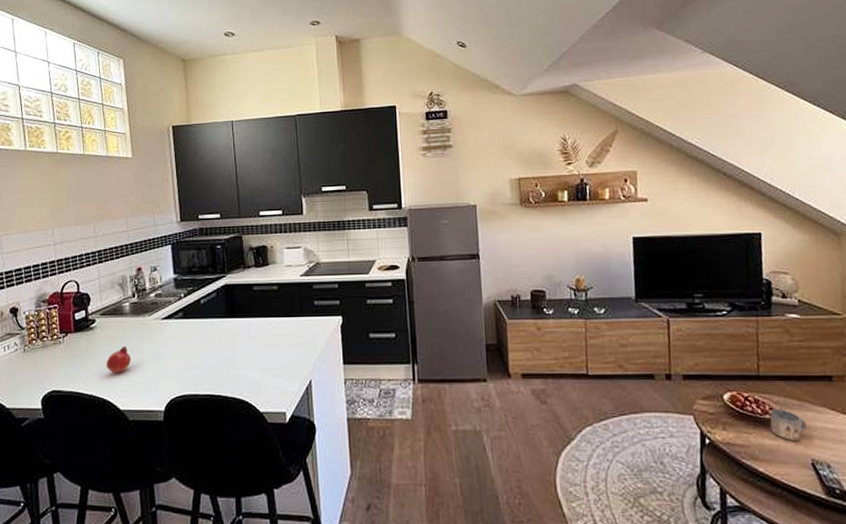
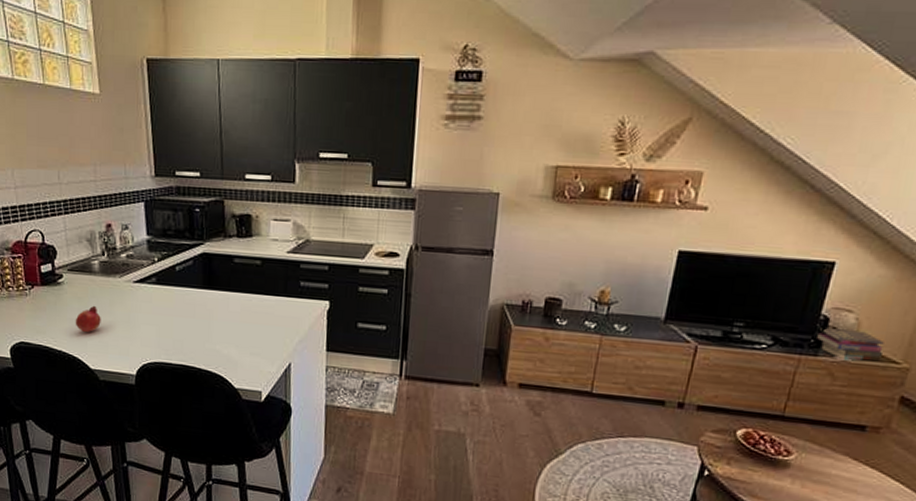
books: none [765,289,824,317] -> present [817,328,884,362]
mug: present [769,408,807,442] -> none [779,450,822,486]

